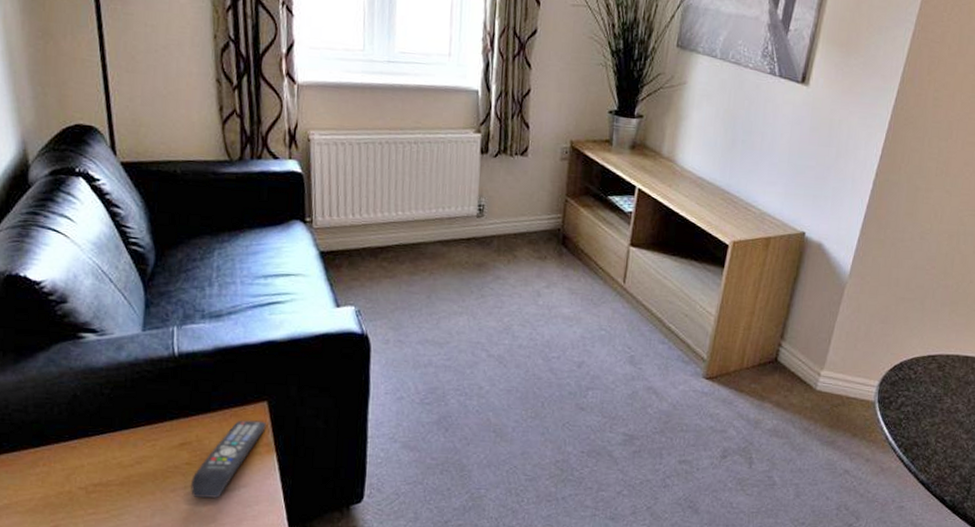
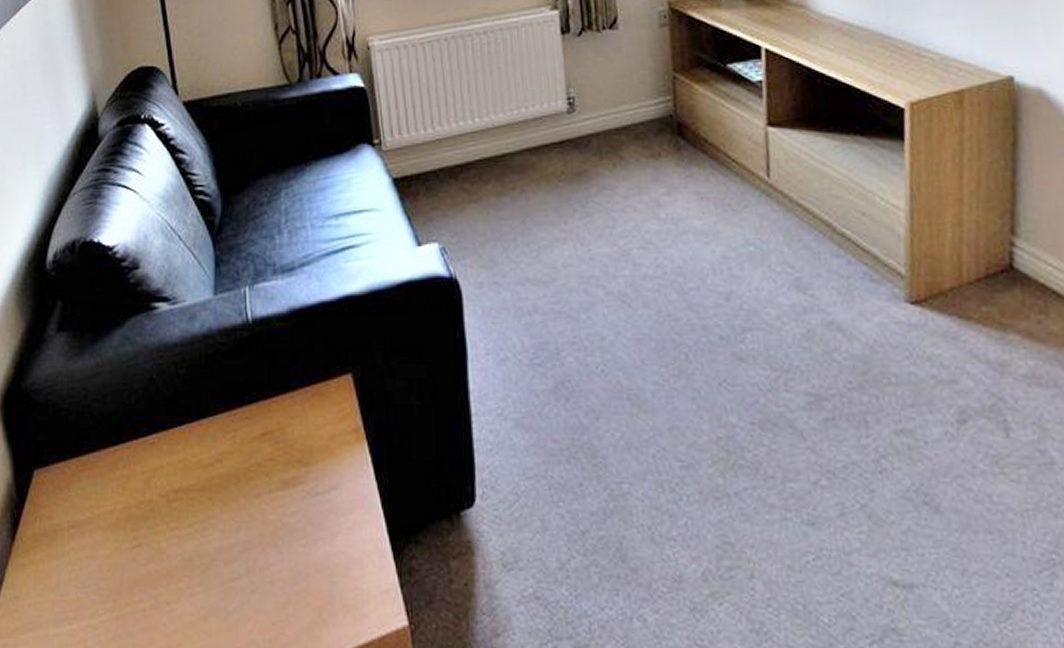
remote control: present [191,420,266,499] -> none [276,399,353,506]

